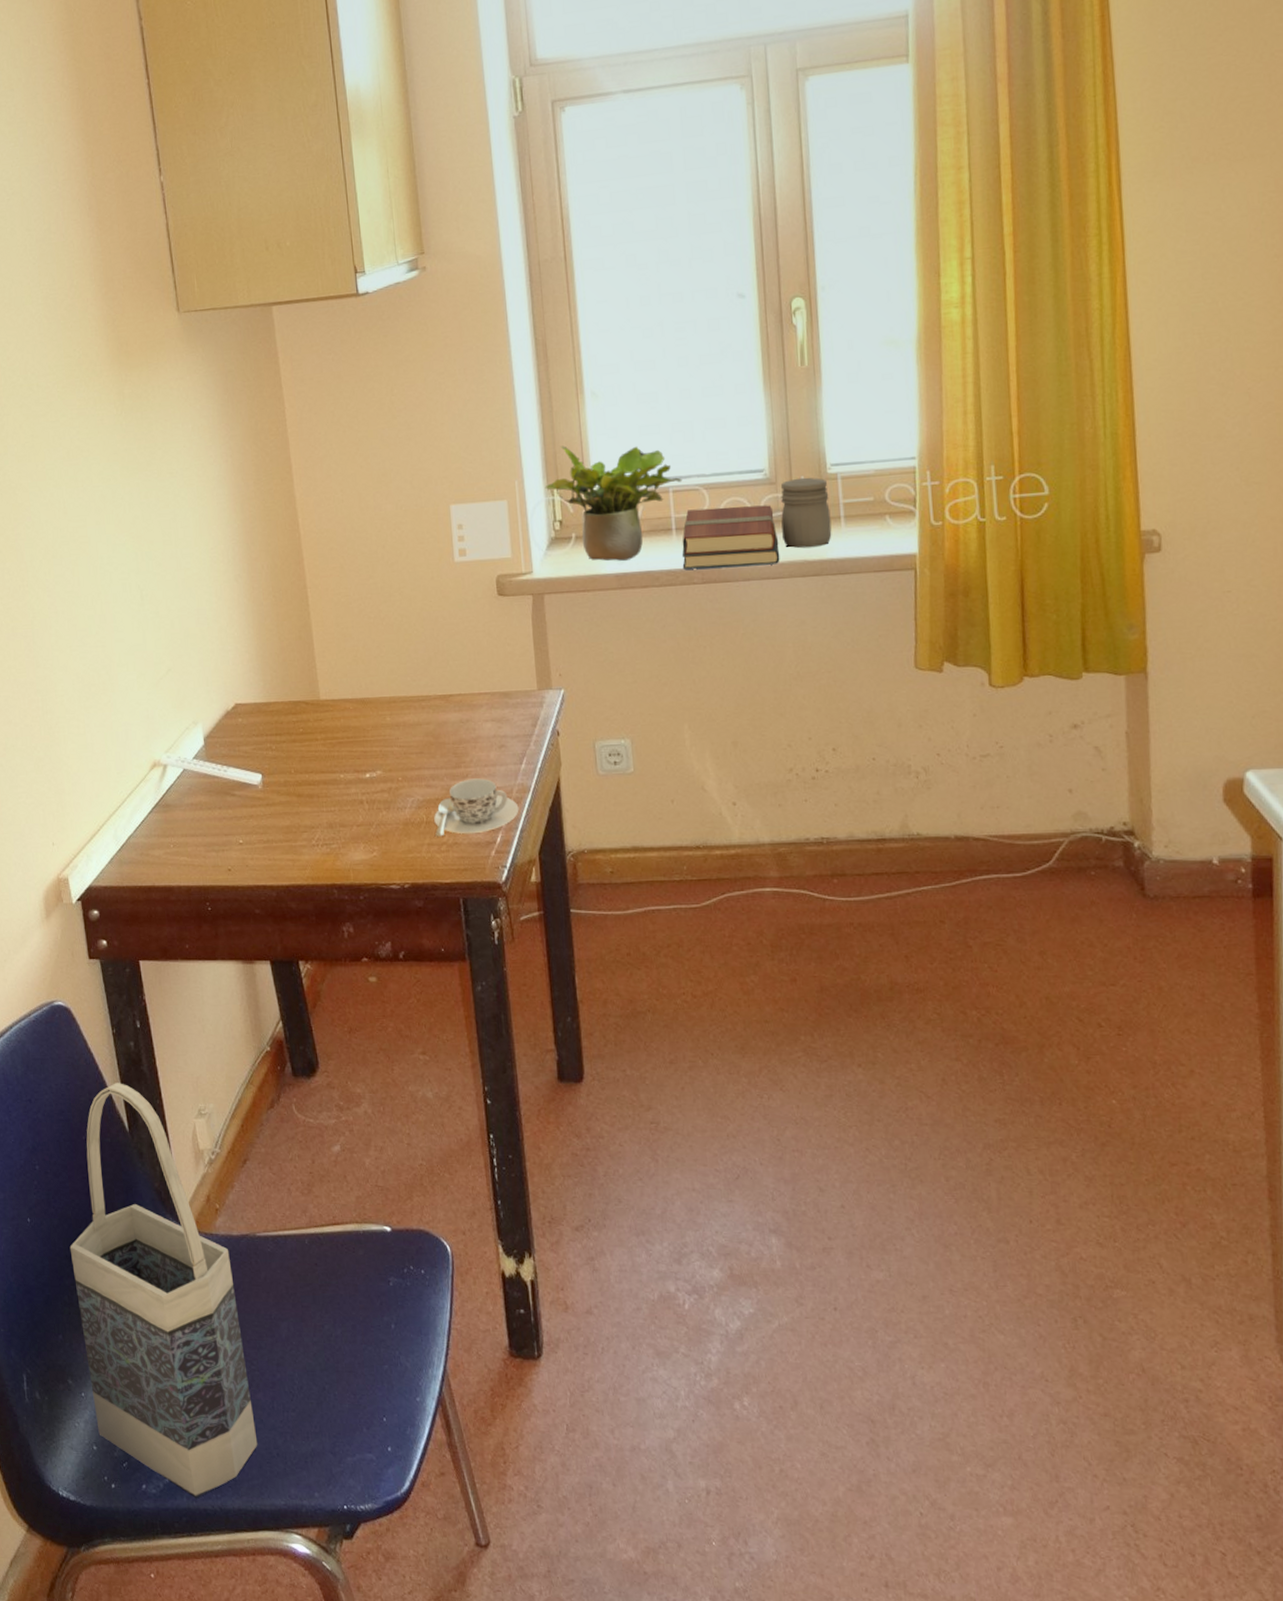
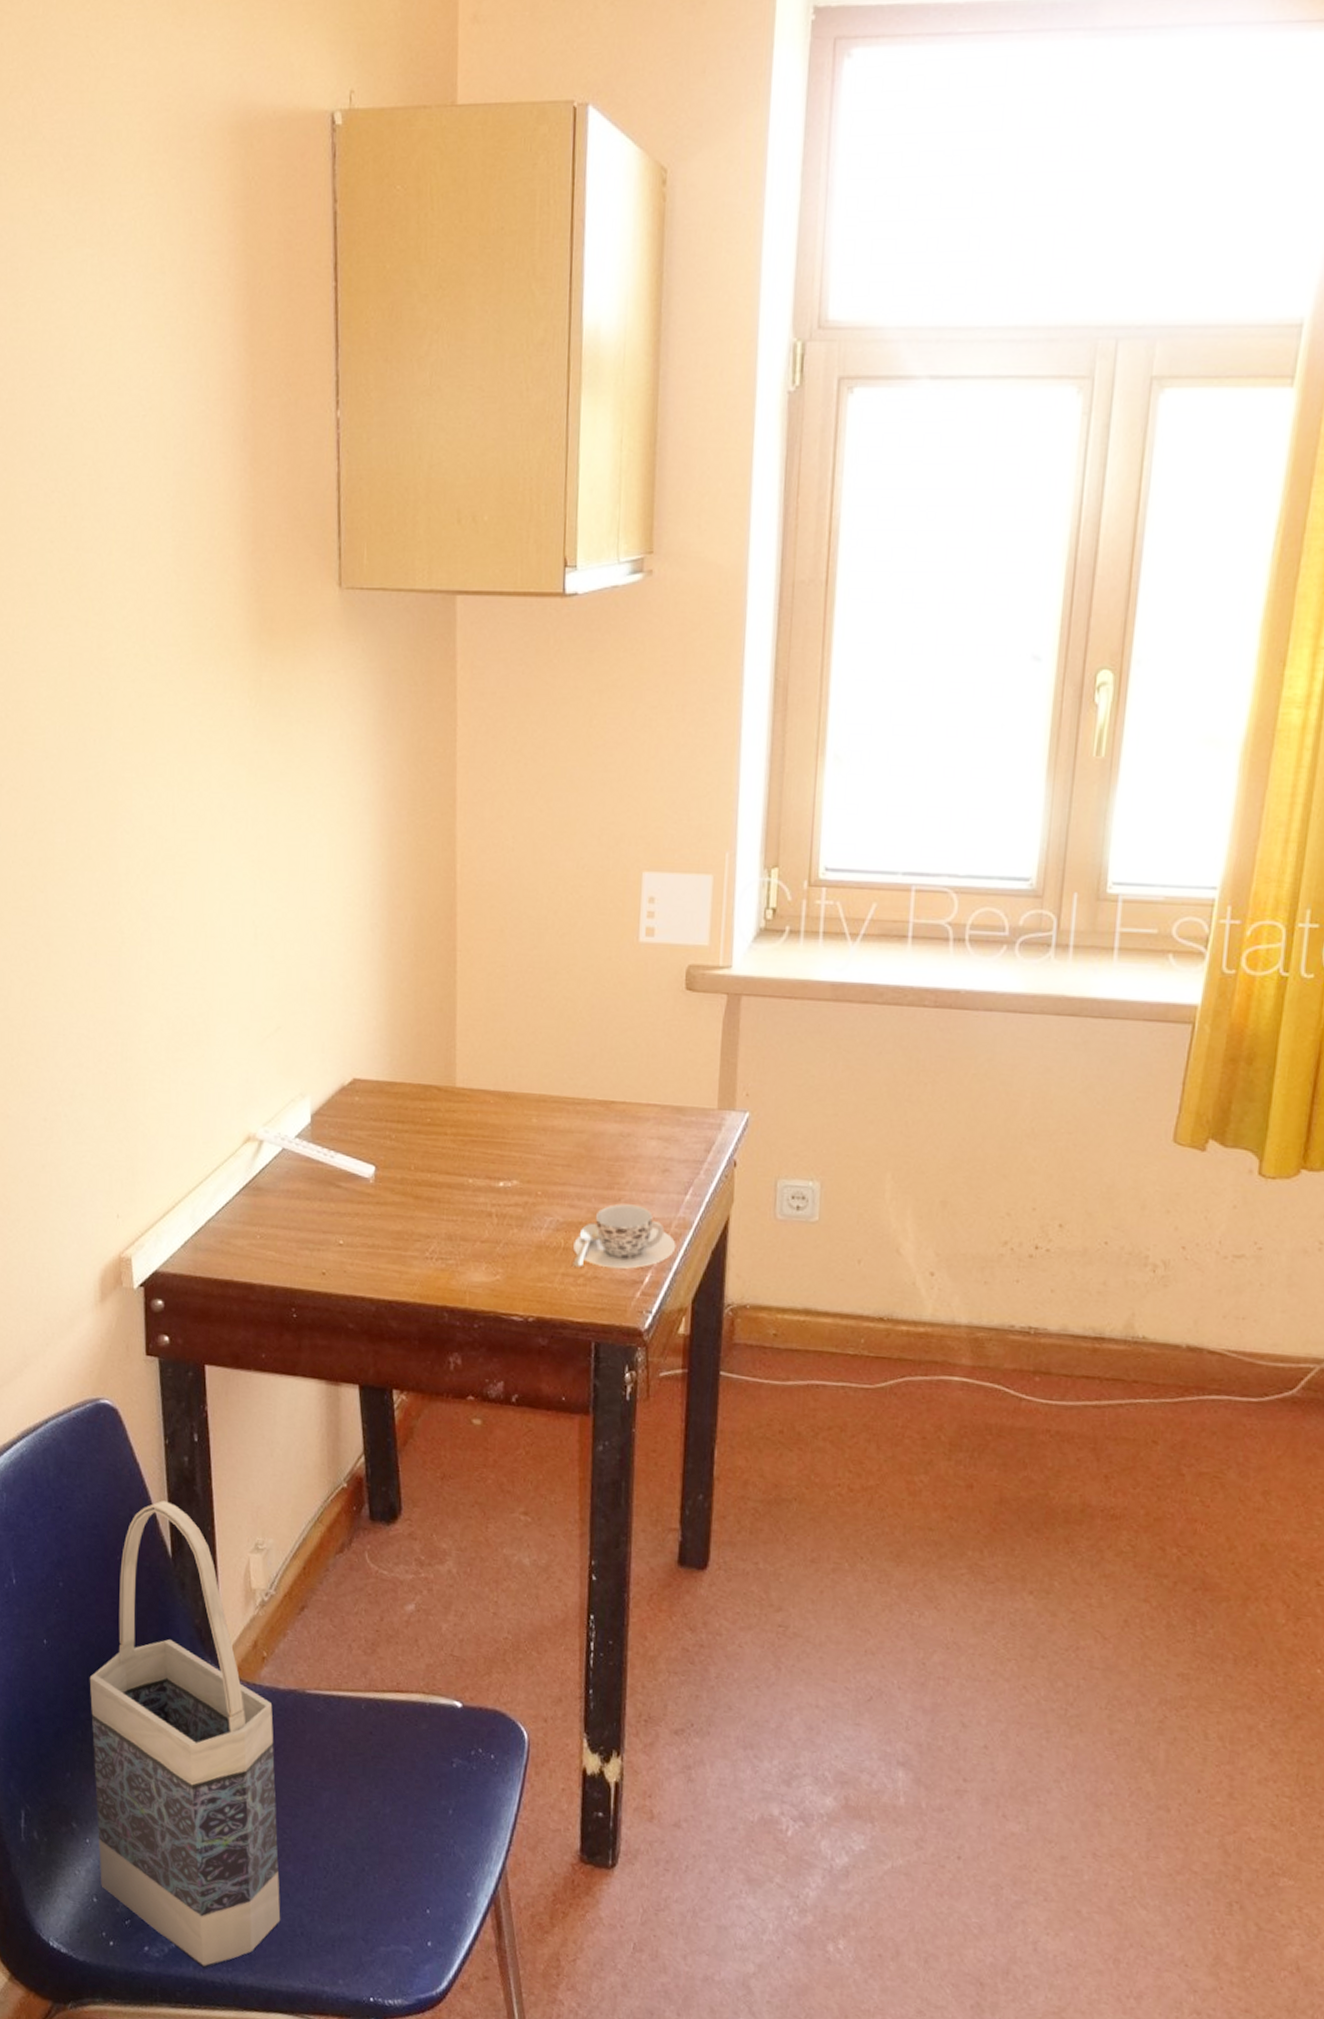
potted plant: present [545,446,682,562] -> none [761,817,930,969]
books: present [681,505,780,569] -> none [913,916,1035,996]
jar: present [780,477,832,549] -> none [1040,894,1105,982]

